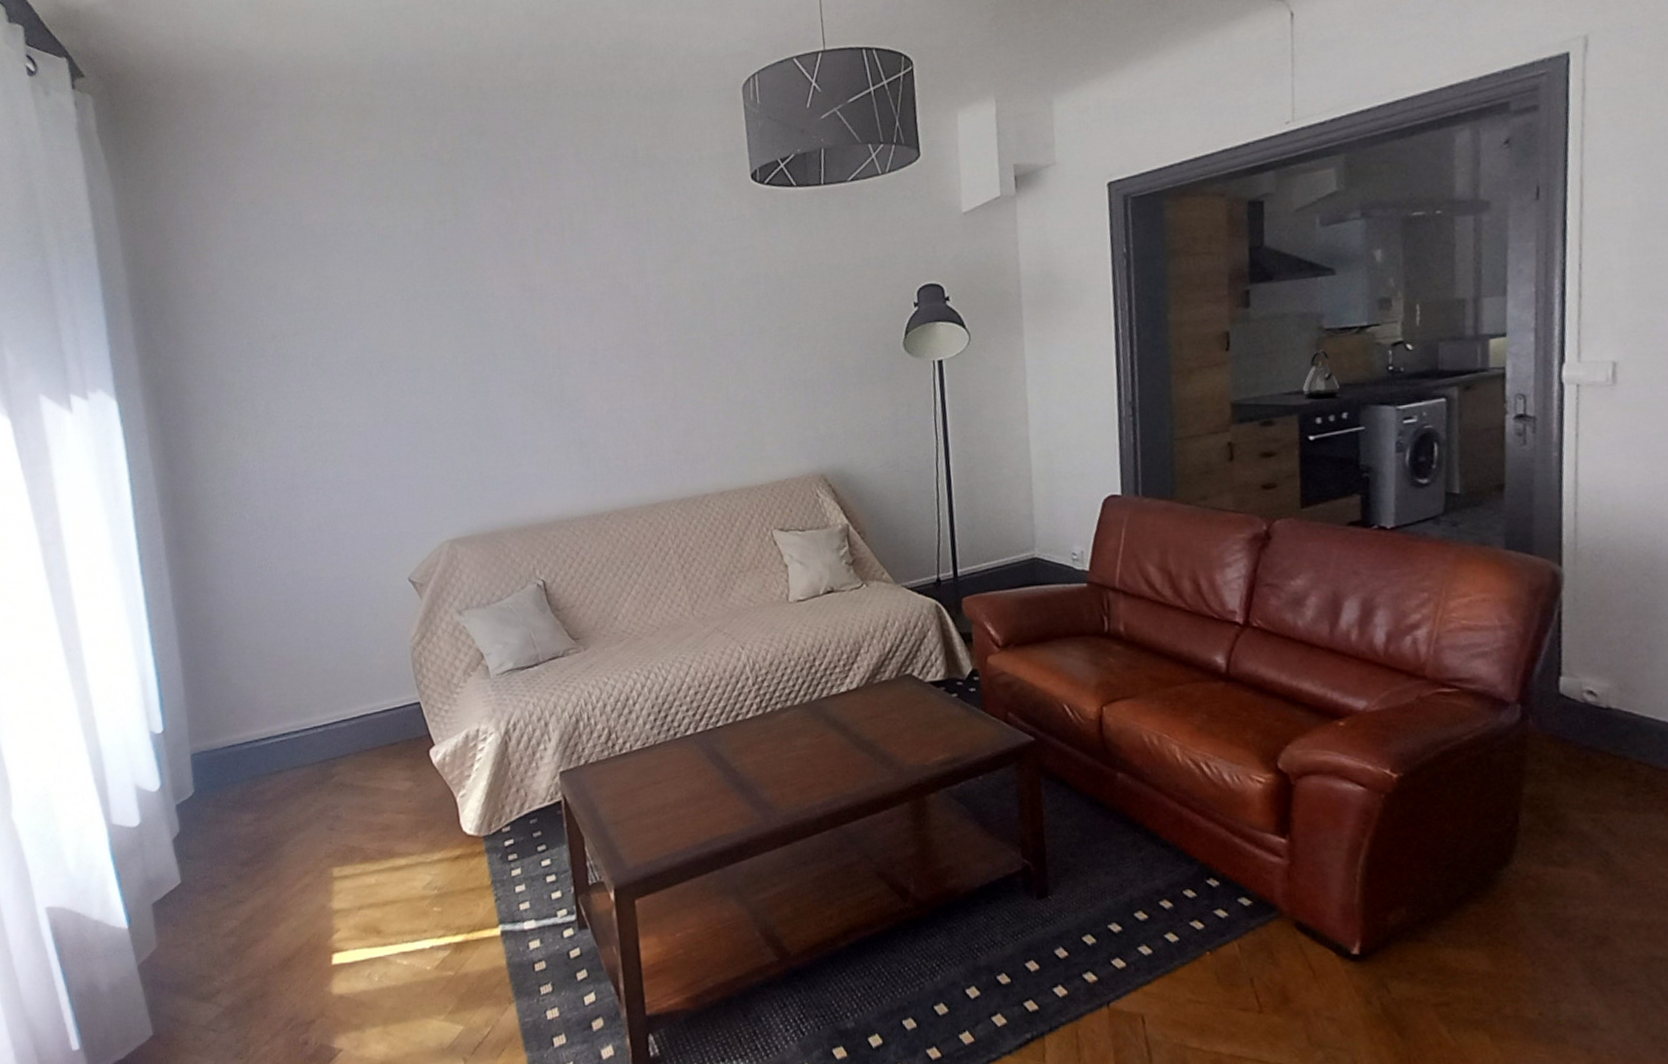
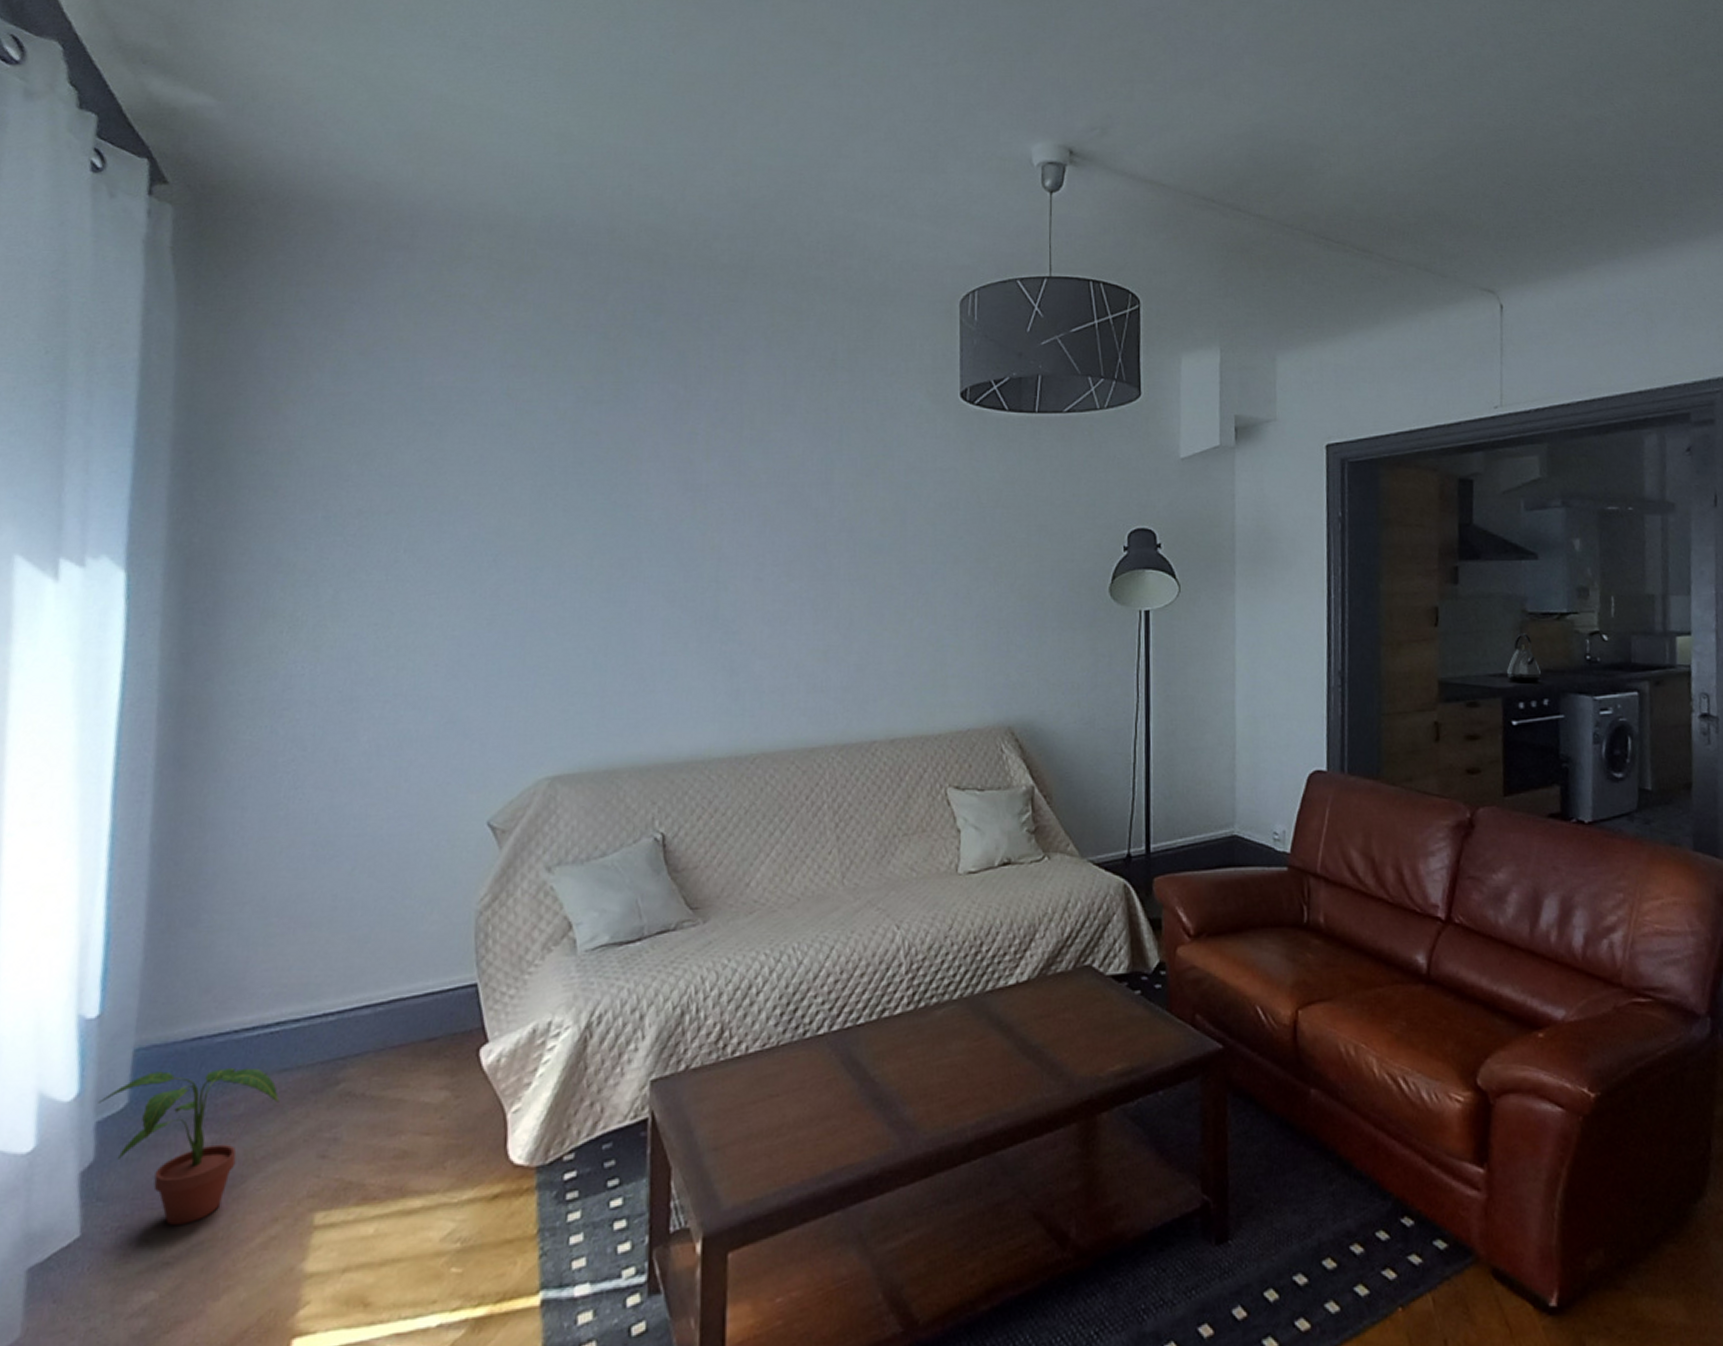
potted plant: none [174,766,295,877] -> present [97,1067,280,1226]

